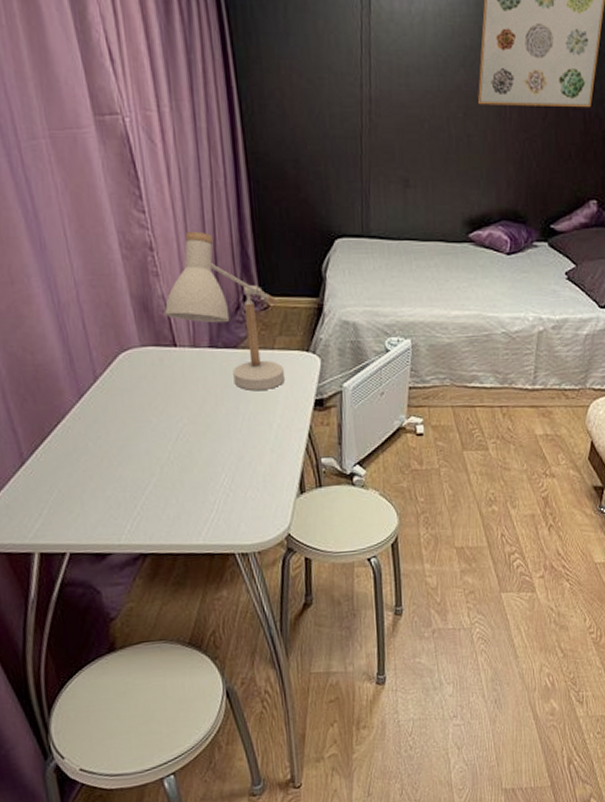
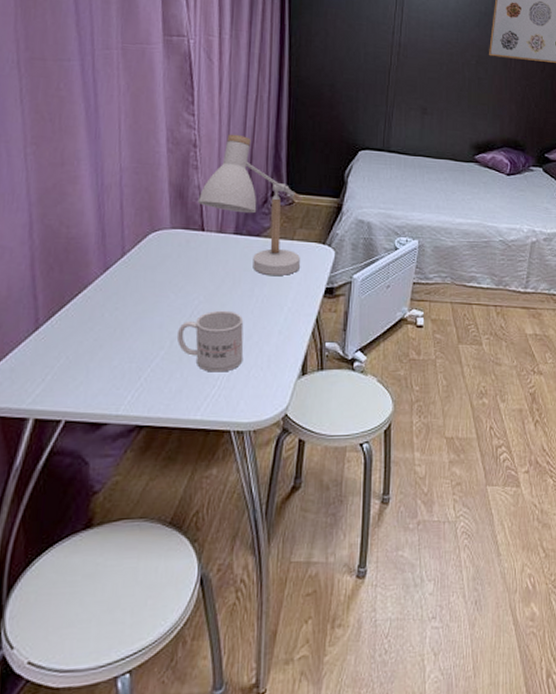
mug: none [165,431,238,497] -> present [176,310,244,372]

